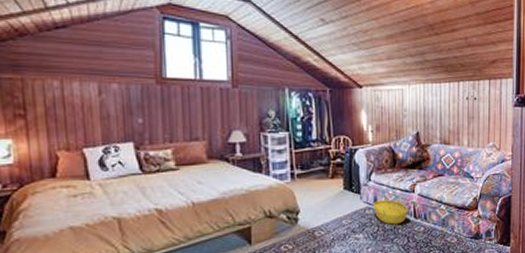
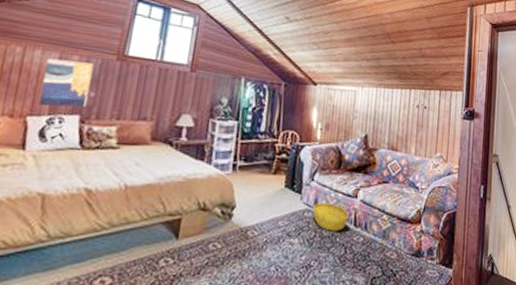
wall art: none [87,89,136,137] -> present [38,58,94,108]

